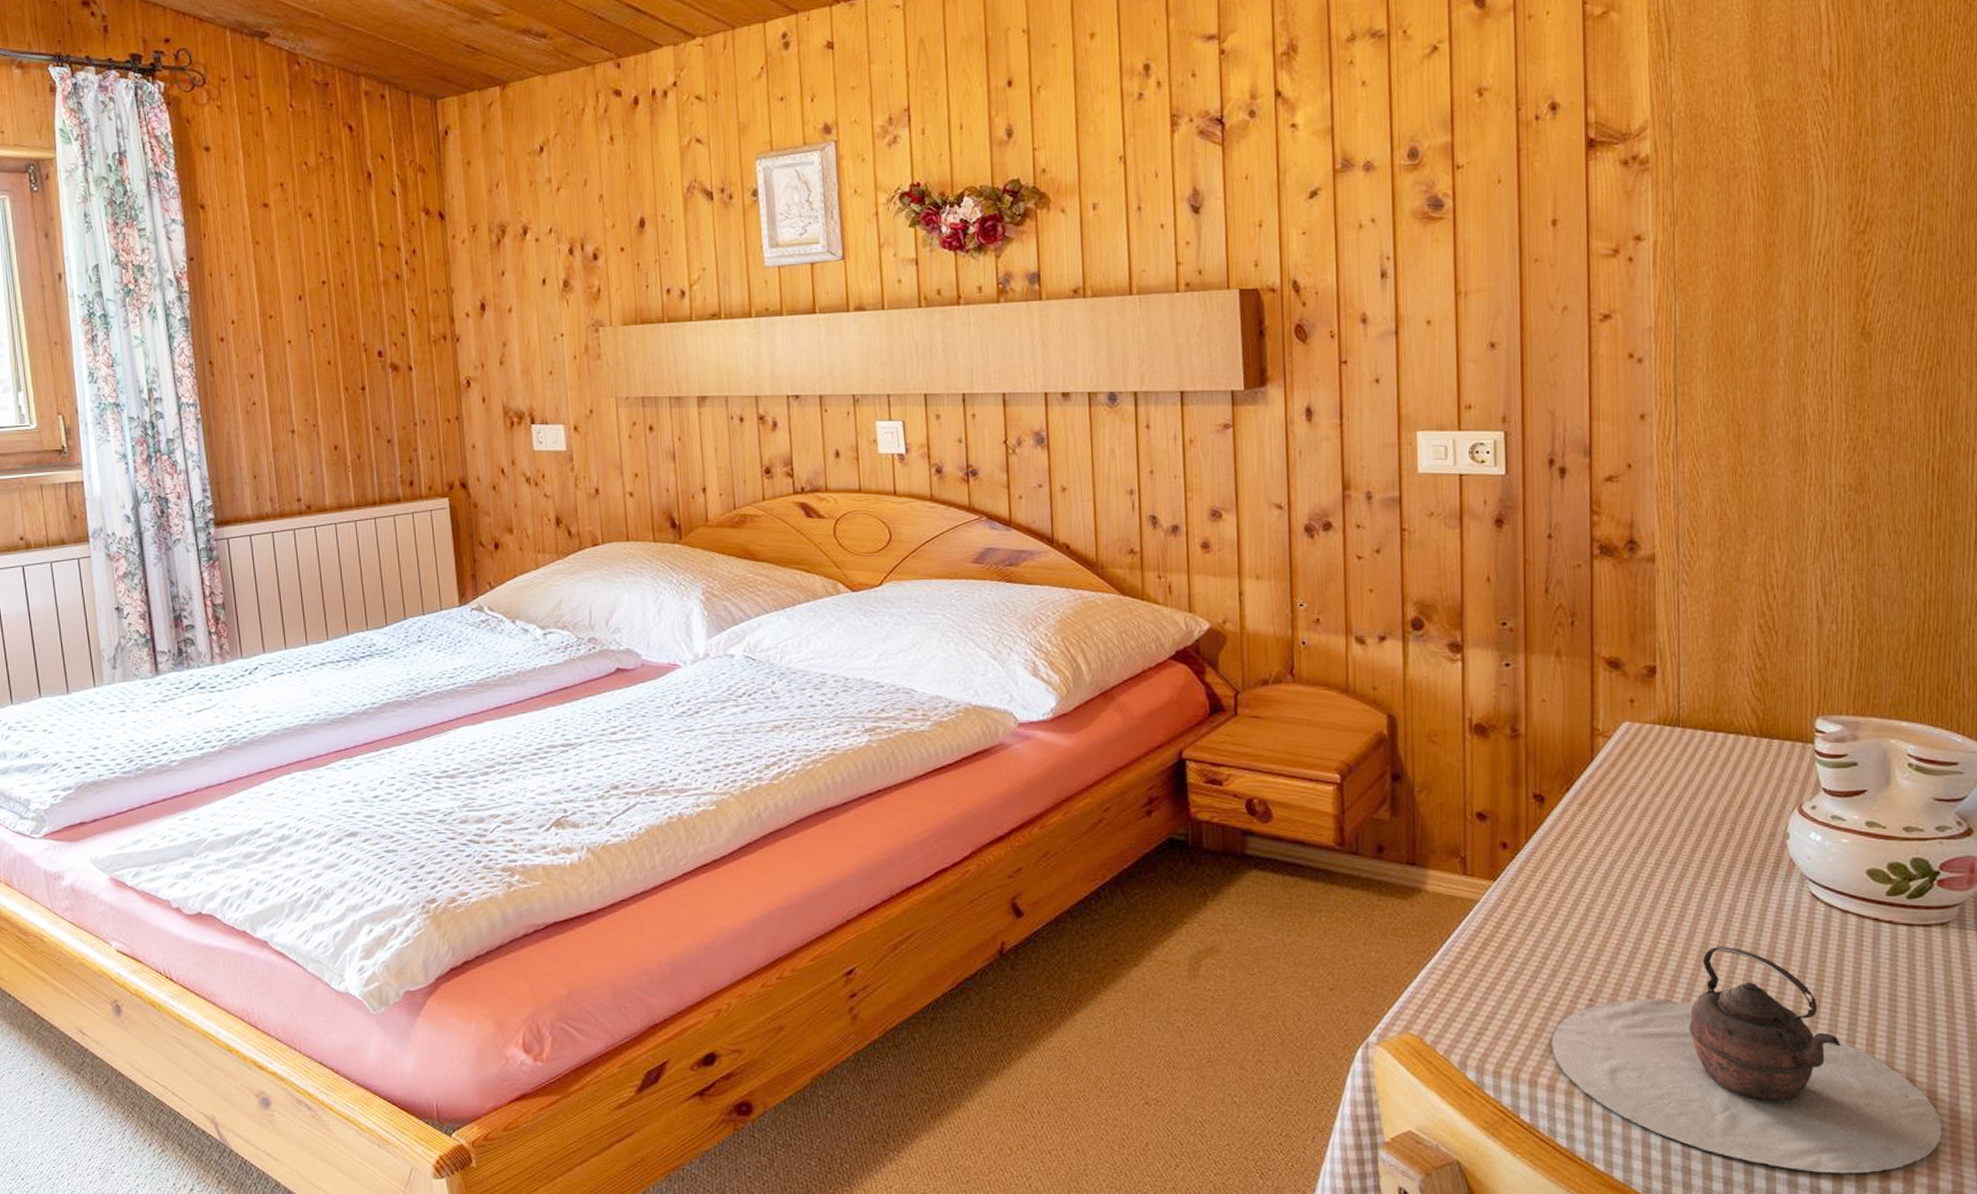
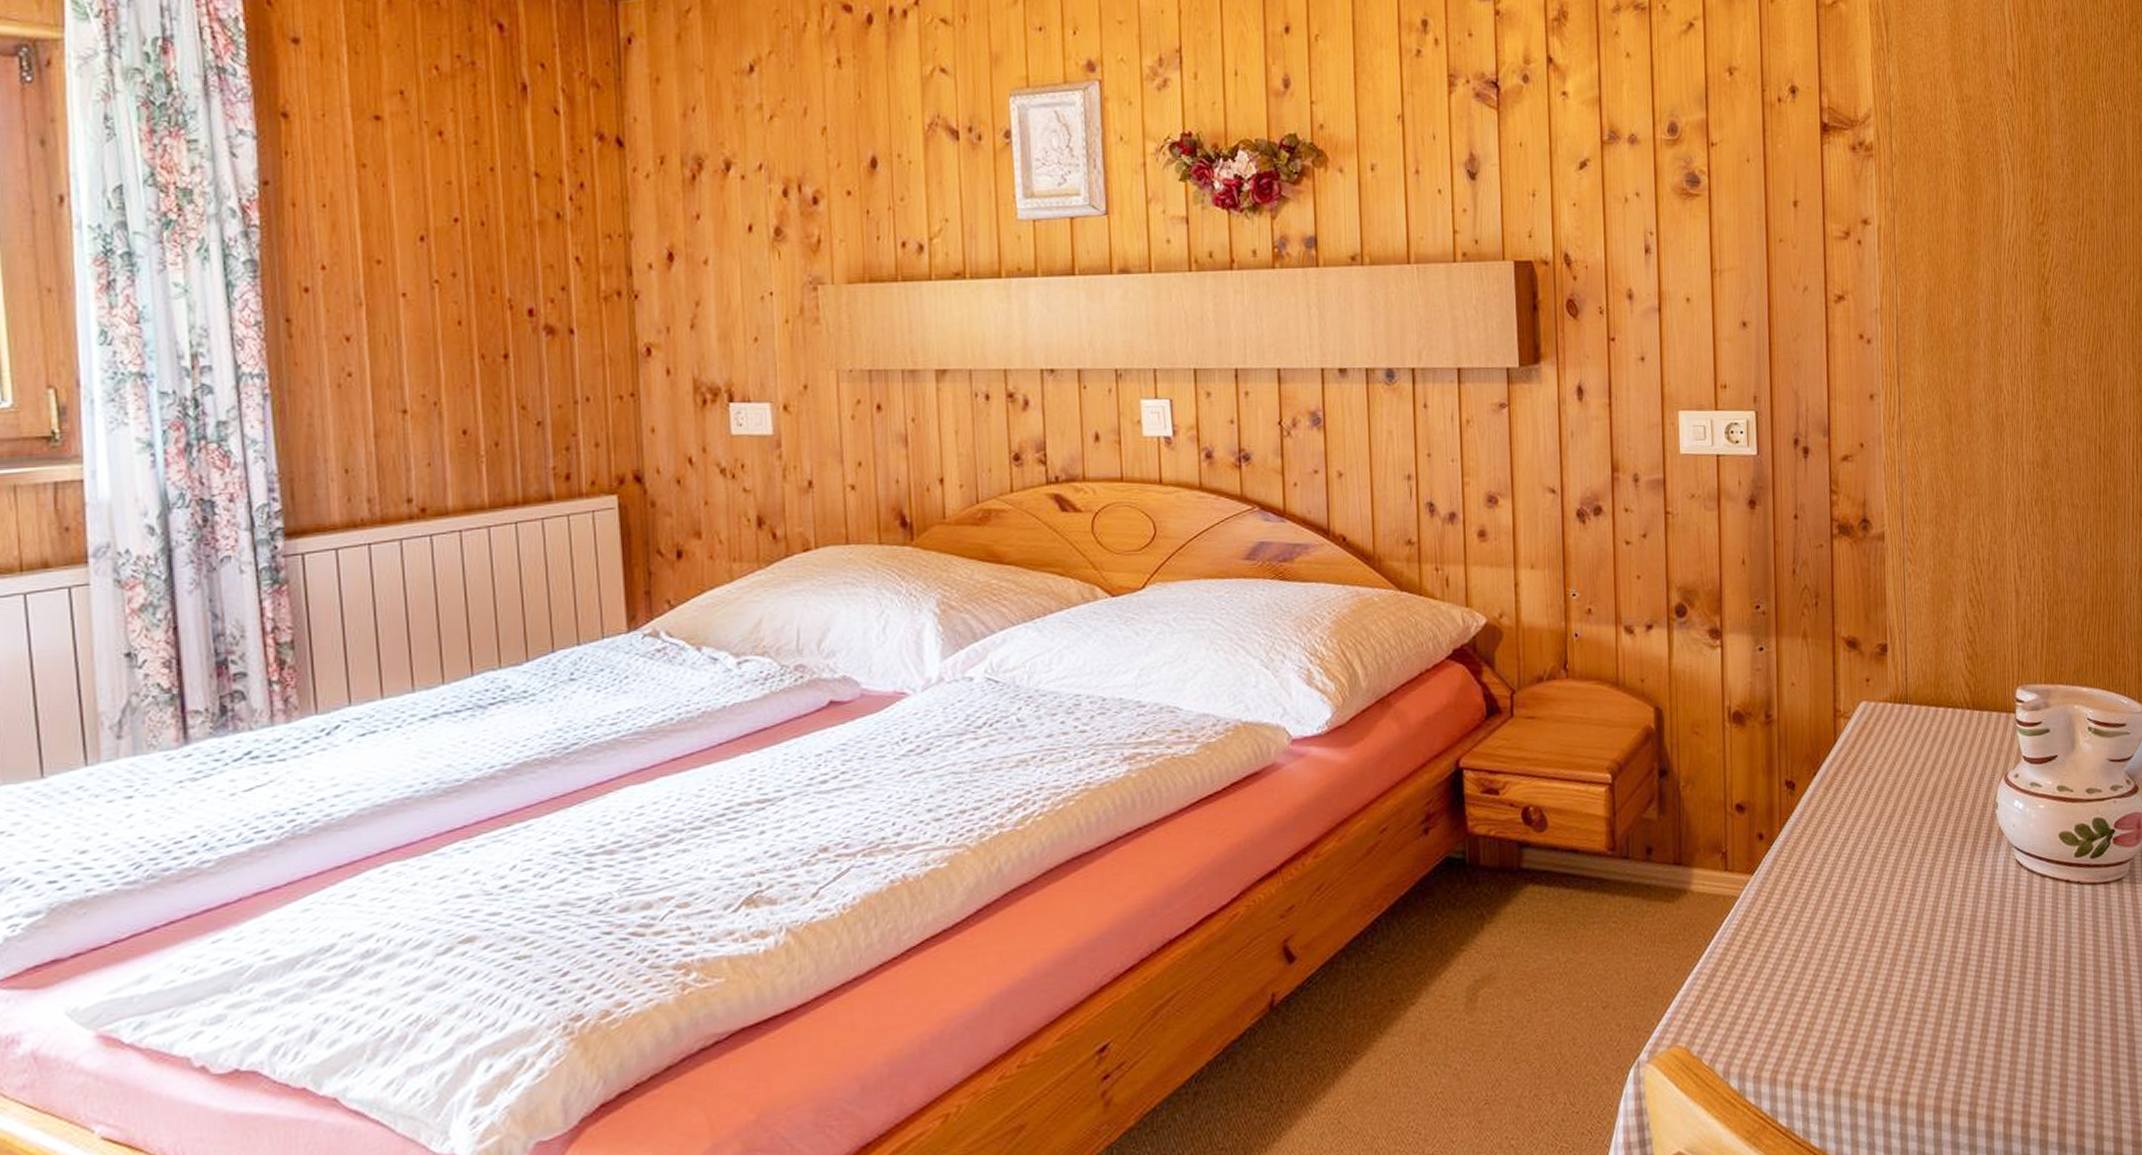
teapot: present [1551,946,1942,1174] -> none [1804,921,2123,1140]

